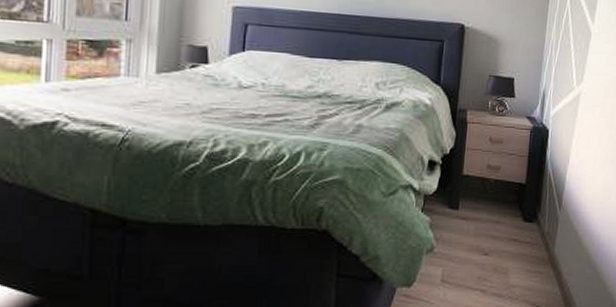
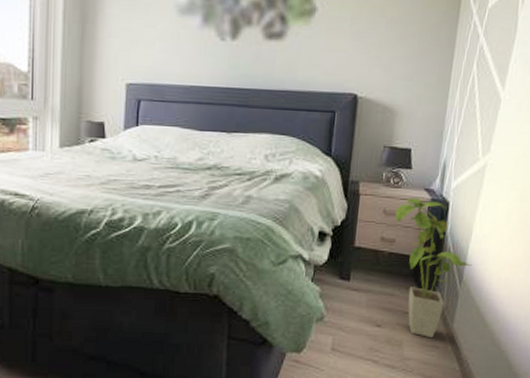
house plant: none [500,125,570,263] -> present [395,197,472,337]

